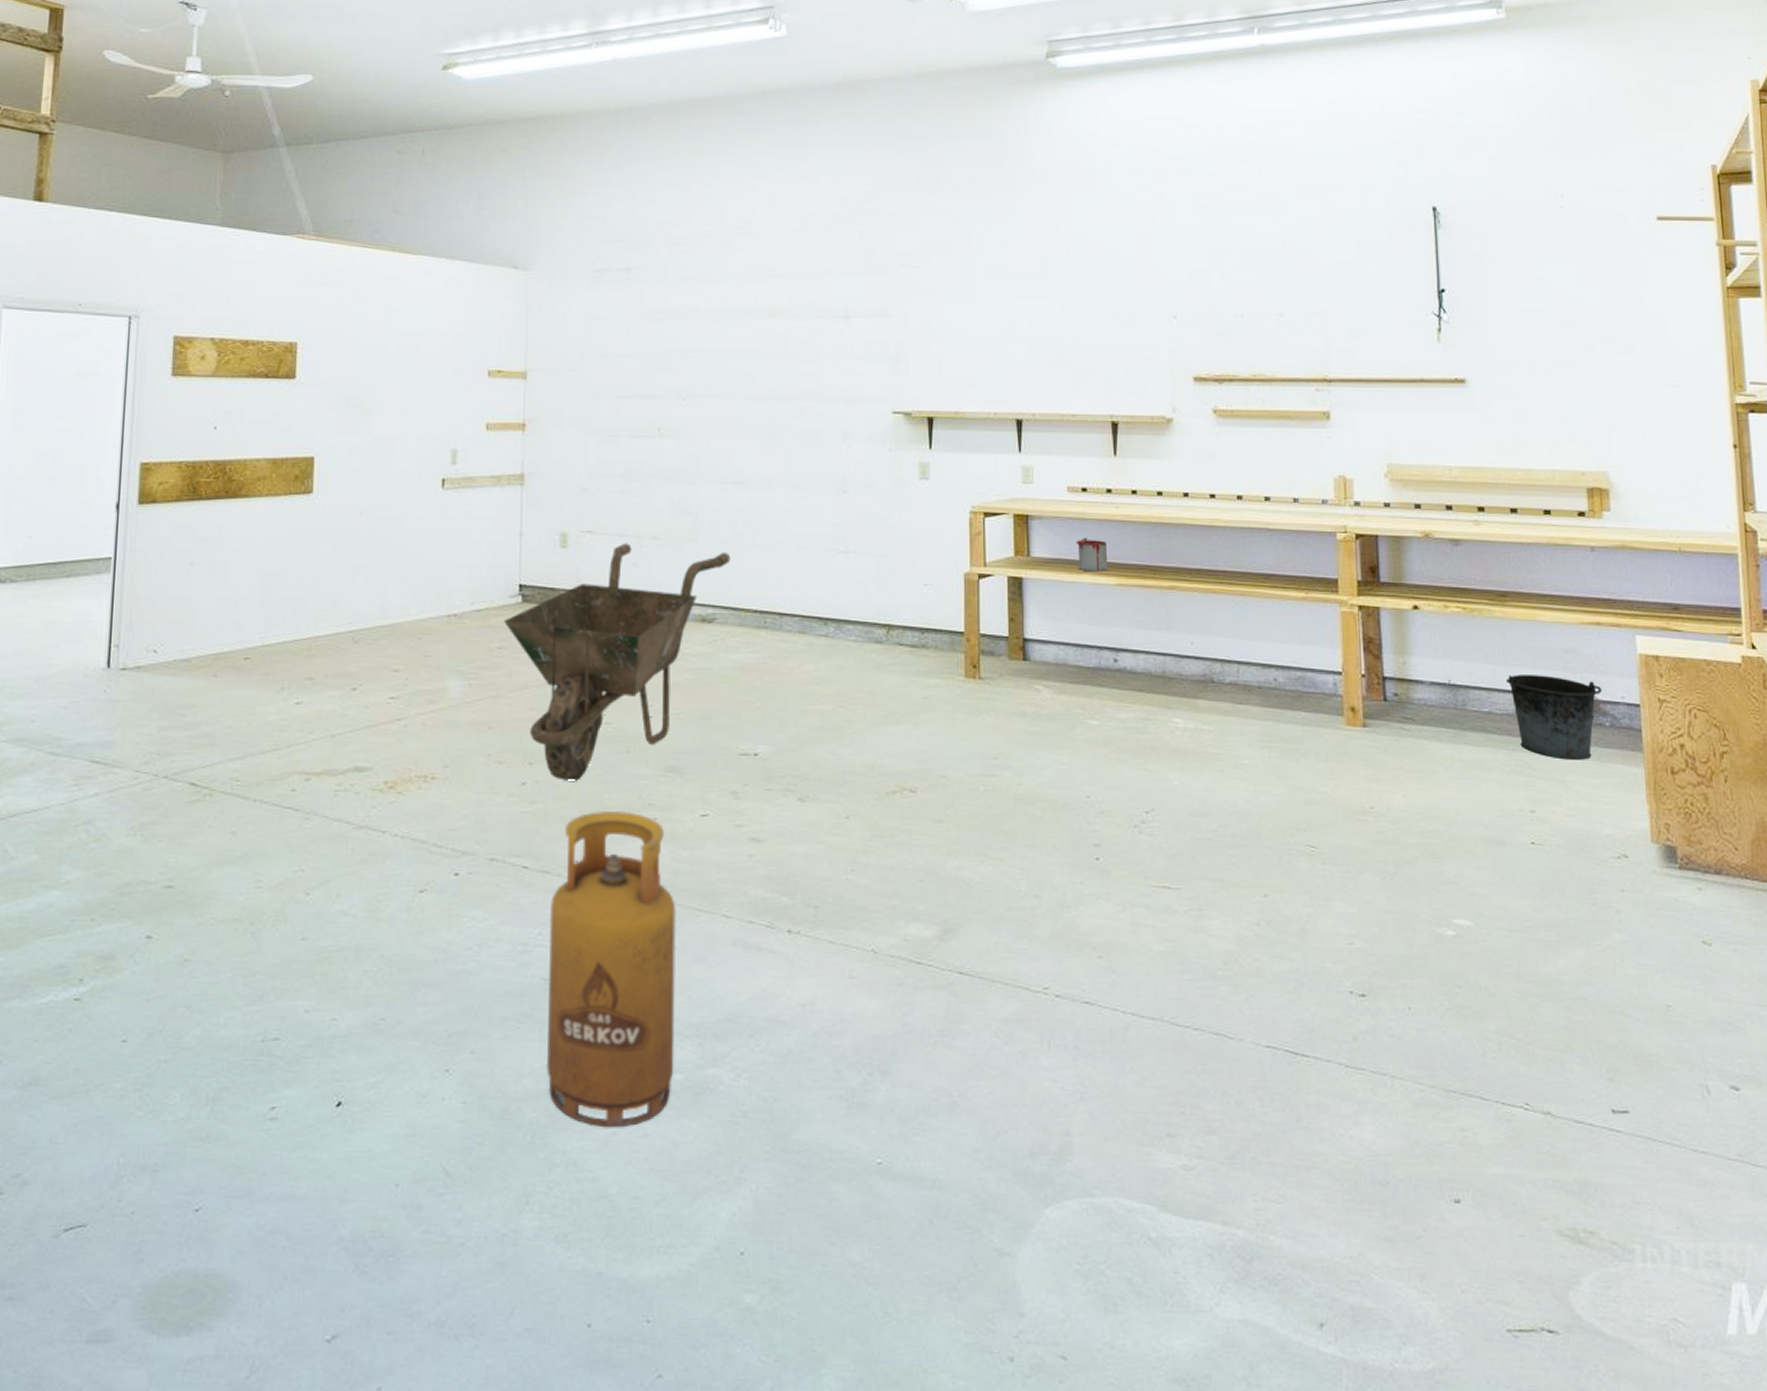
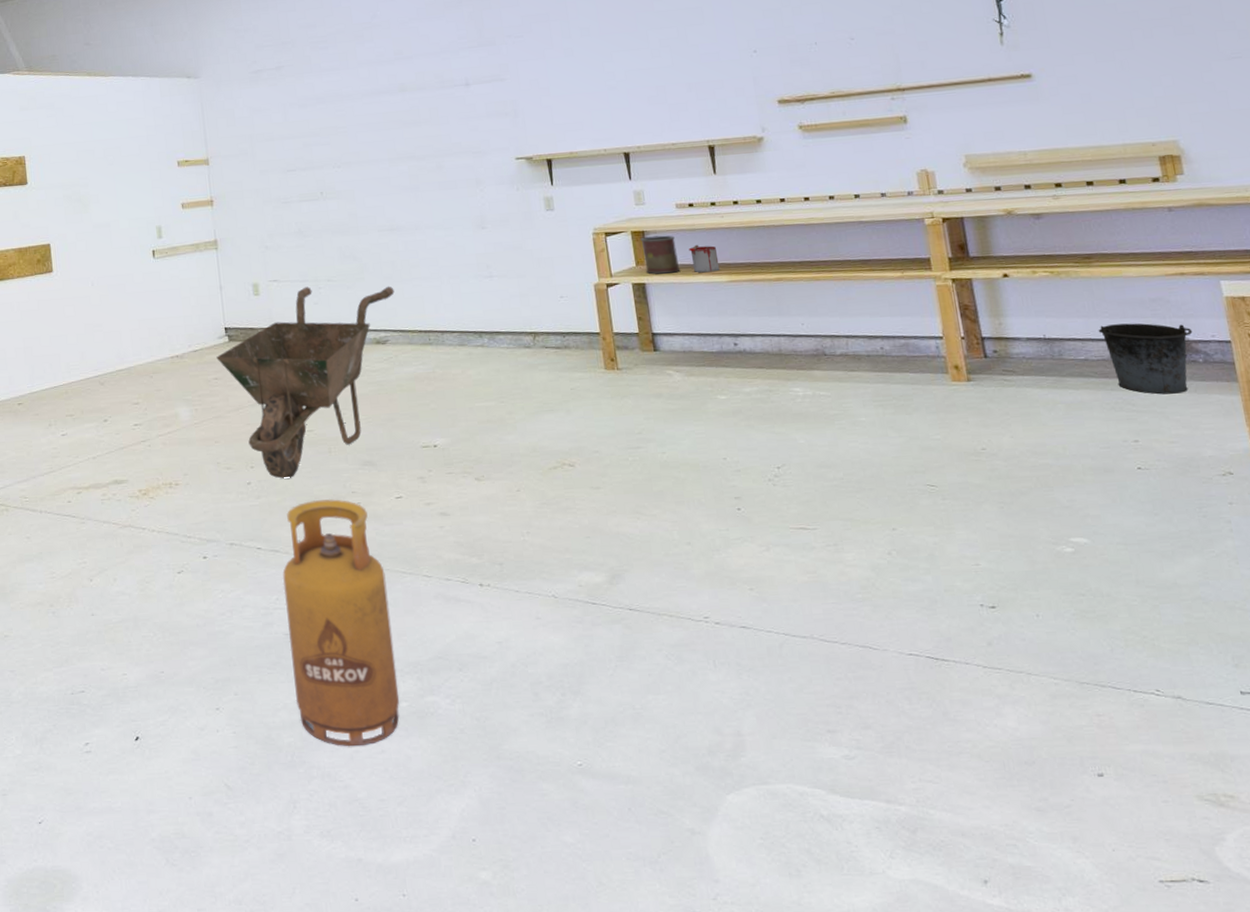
paint can: none [1023,522,1064,568] -> present [640,235,681,274]

